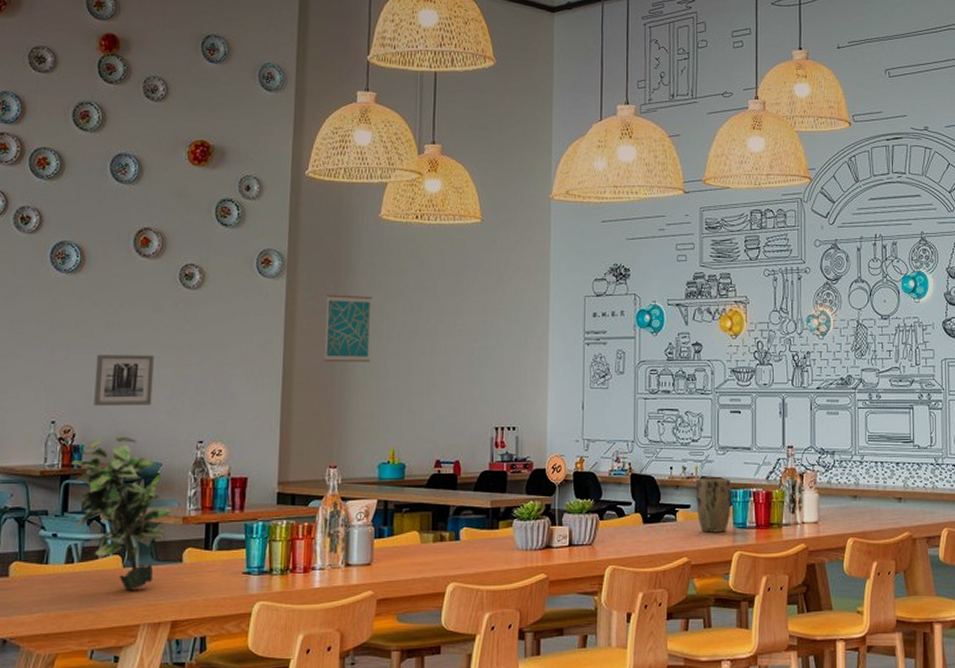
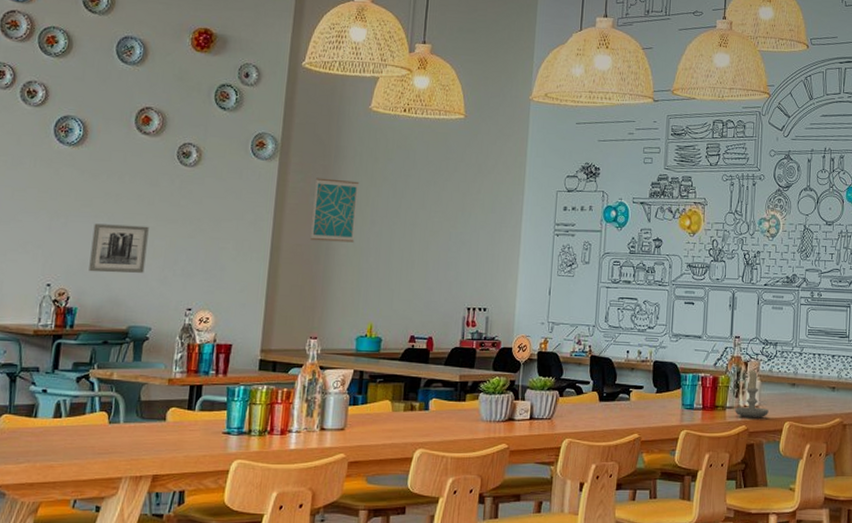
potted plant: present [71,436,172,591] -> none [64,300,158,445]
plant pot: present [696,477,731,533] -> none [648,361,682,412]
candle: none [792,480,829,536] -> present [735,368,769,418]

